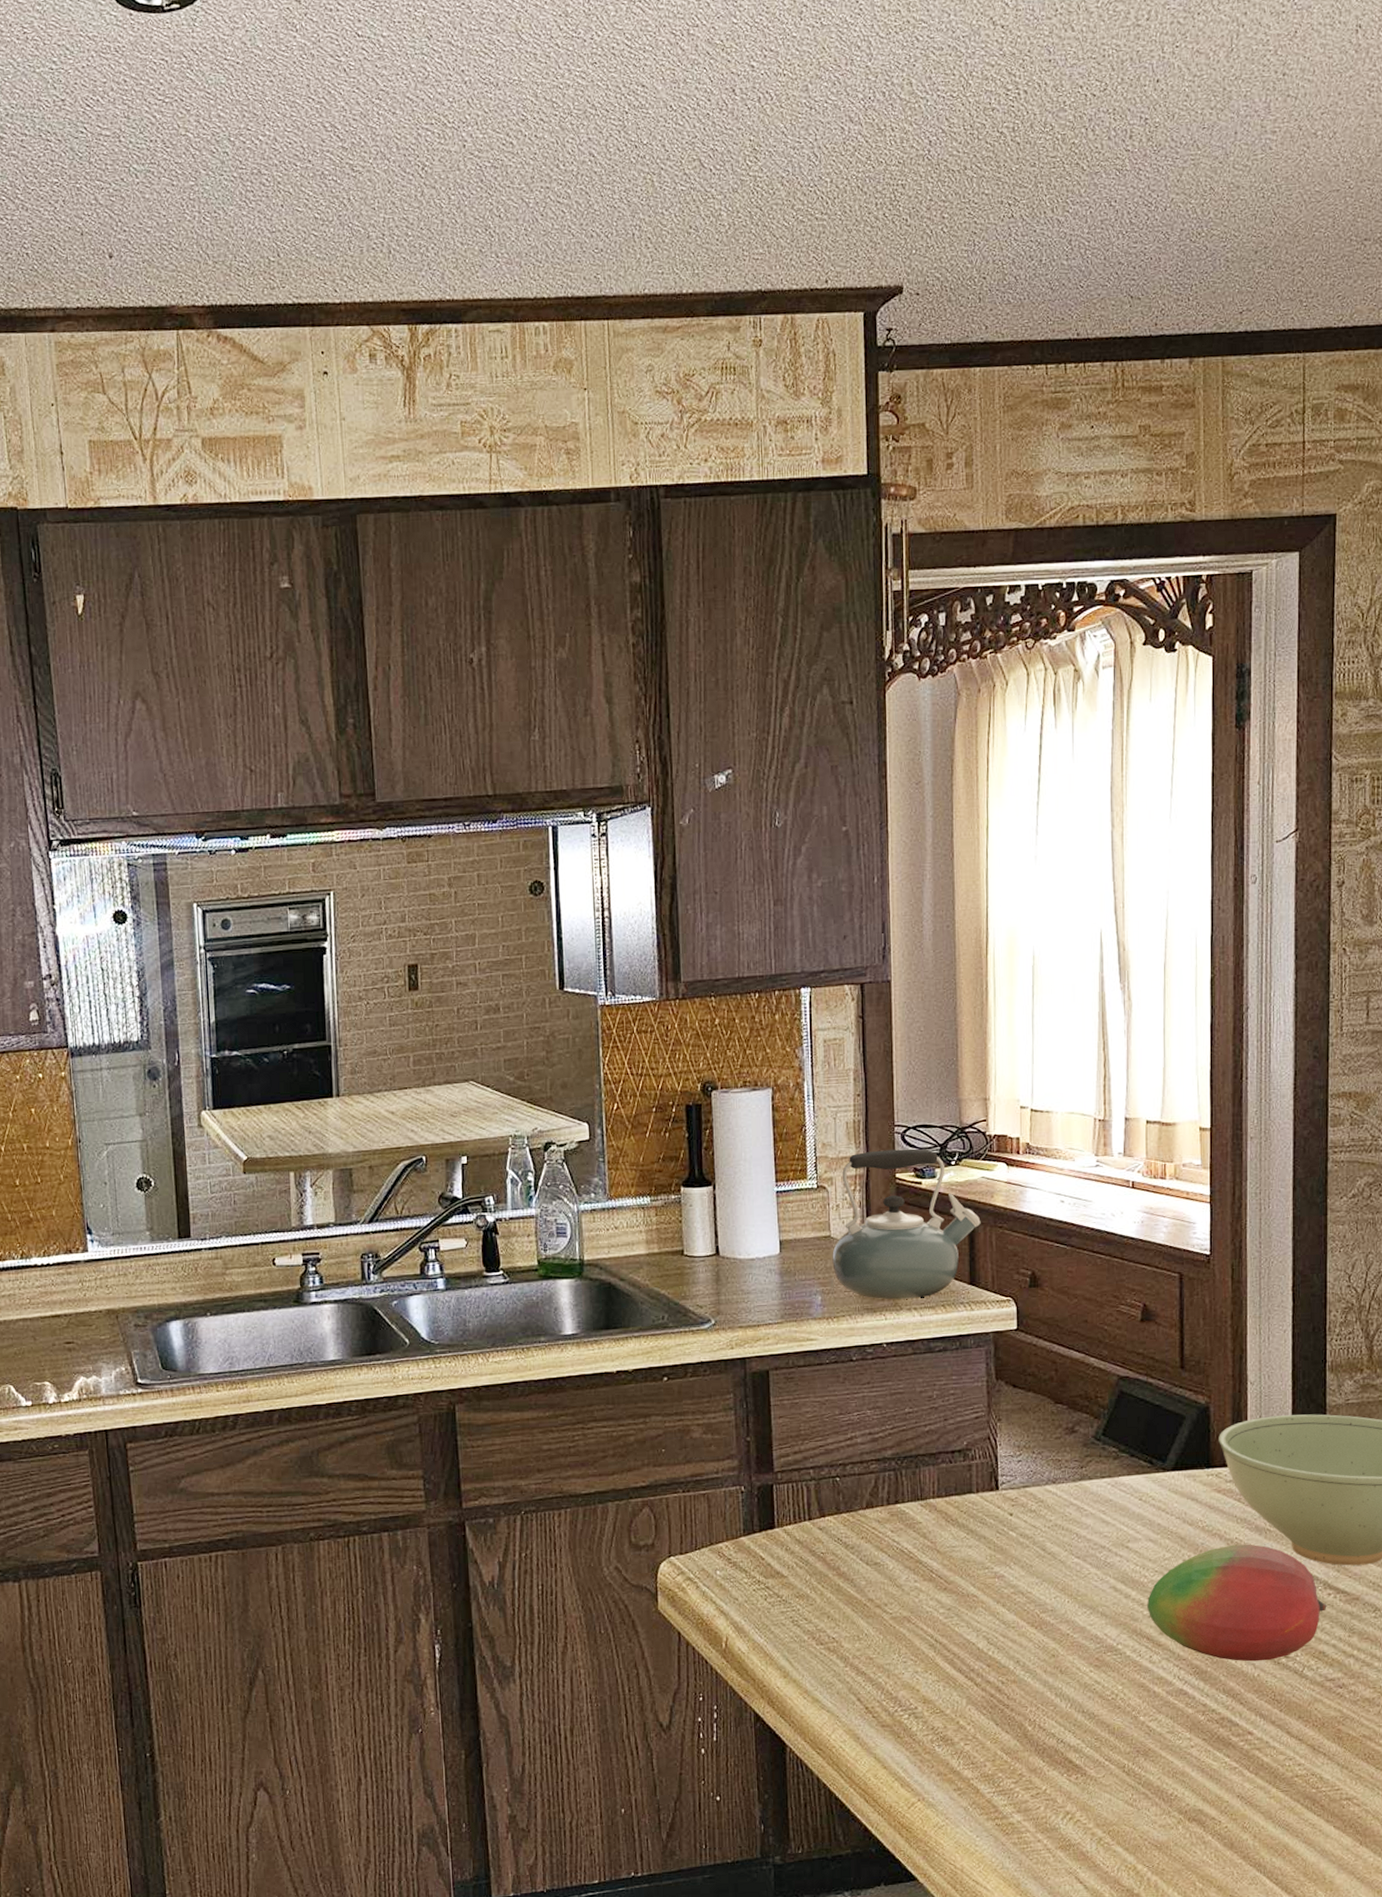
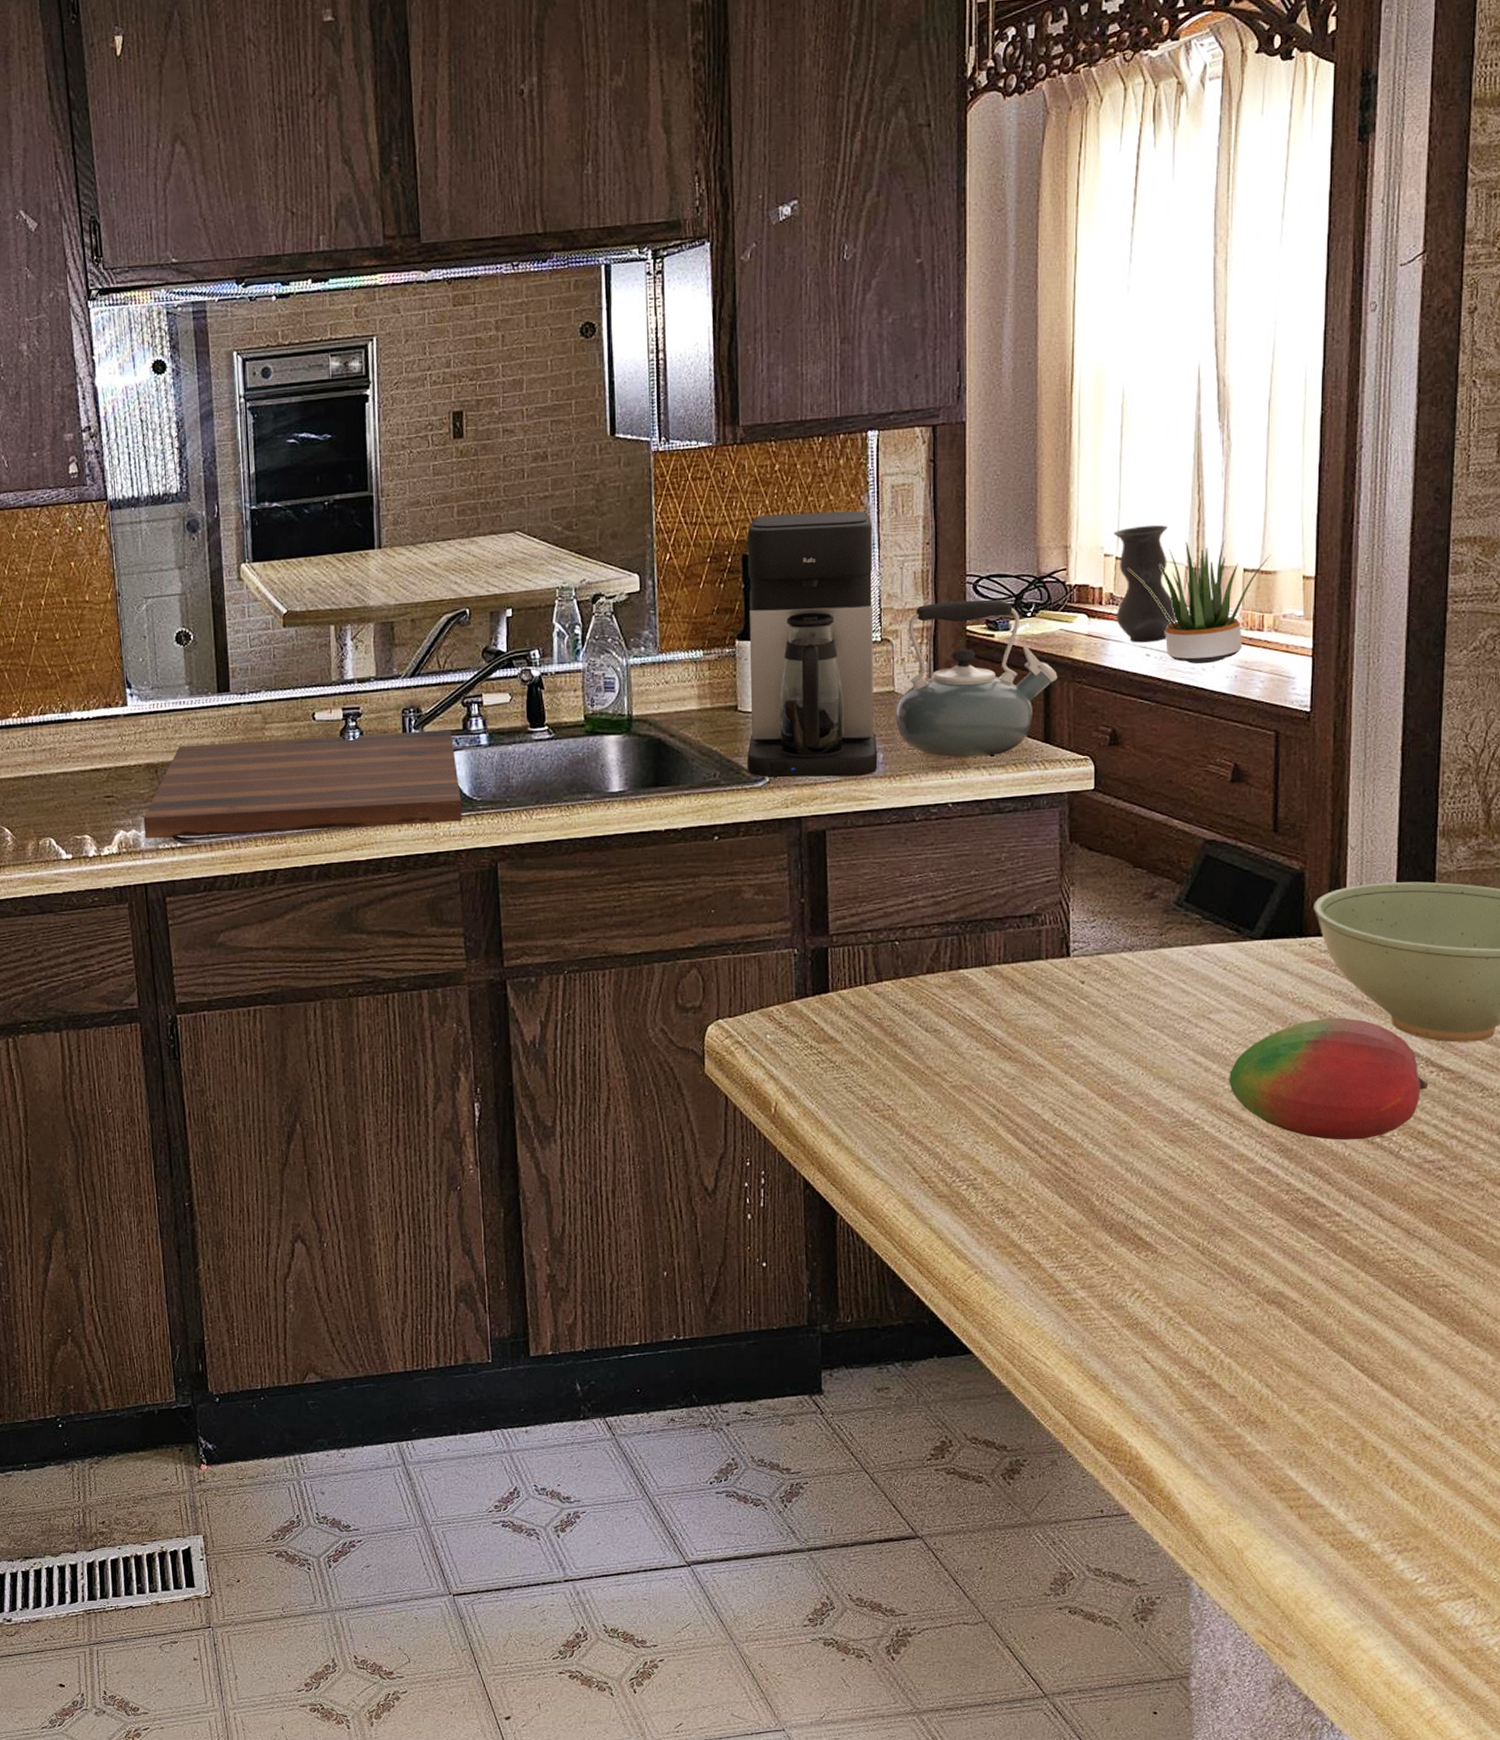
cutting board: none [104,1274,420,1385] -> present [143,730,462,839]
coffee maker: none [690,1063,817,1320] -> present [747,510,878,778]
vase: none [1028,1079,1088,1190] -> present [1113,524,1178,643]
potted plant: none [1041,1094,1171,1211] -> present [1127,540,1271,665]

